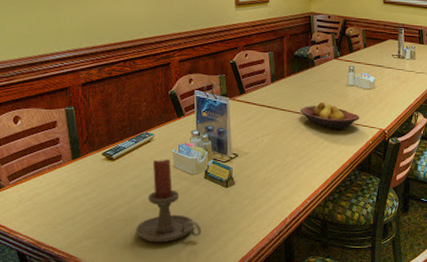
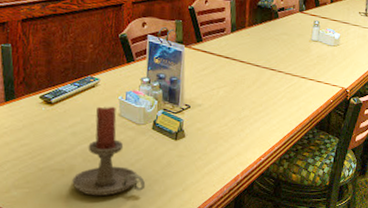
fruit bowl: present [300,102,360,129] -> none [259,55,322,86]

